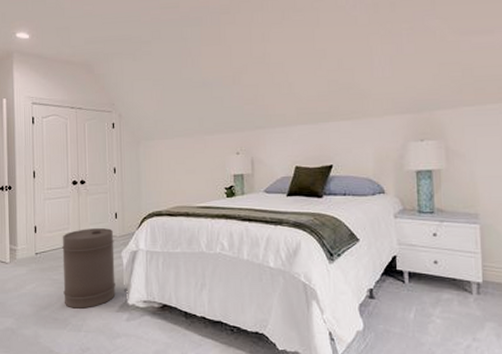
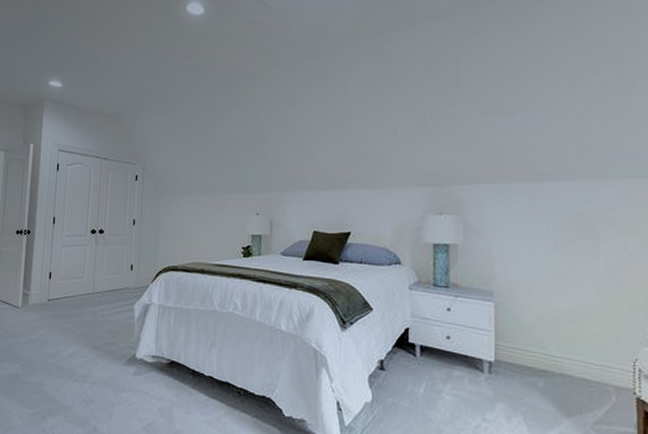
basket: present [62,228,116,309] -> none [72,278,128,360]

